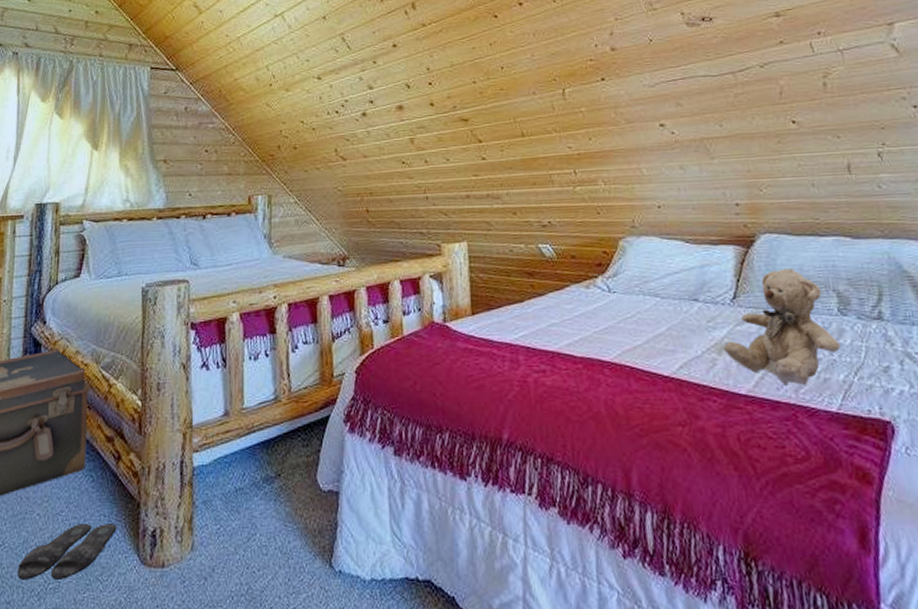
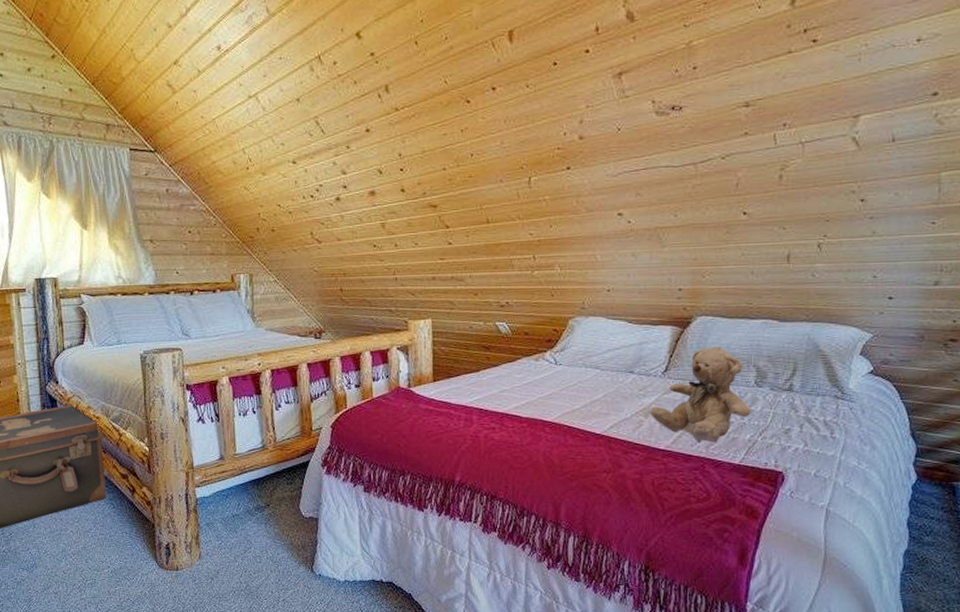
slippers: present [18,524,117,581] -> none [60,539,137,579]

